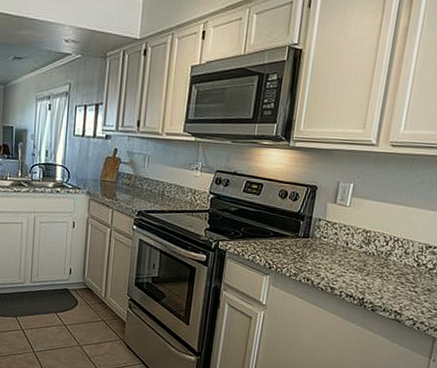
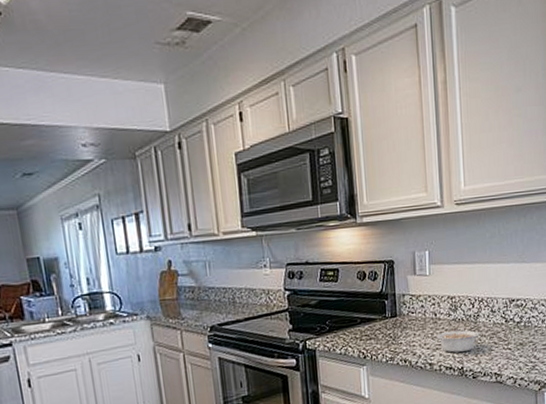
legume: none [343,262,397,284] -> present [436,330,488,353]

